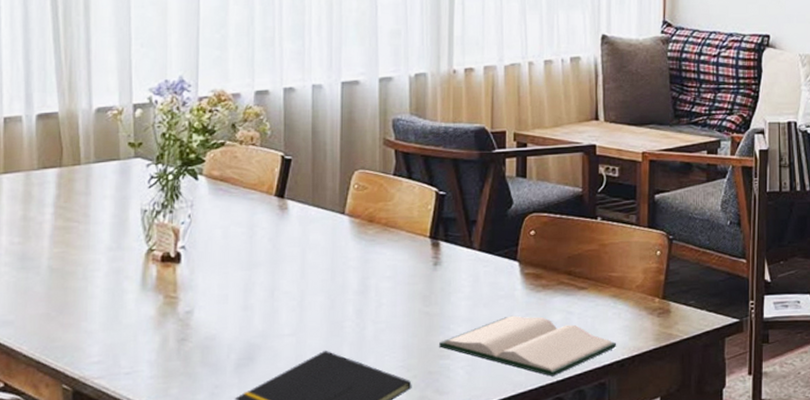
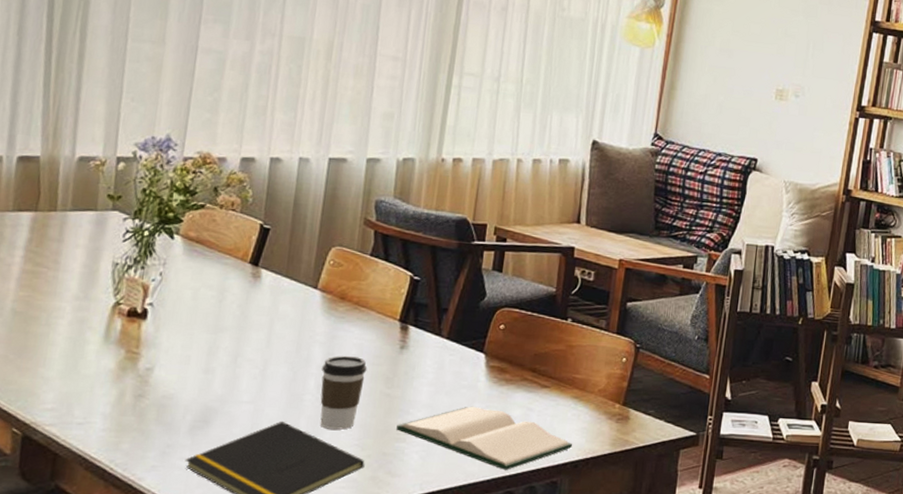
coffee cup: none [359,277,403,354] -> present [320,355,367,430]

